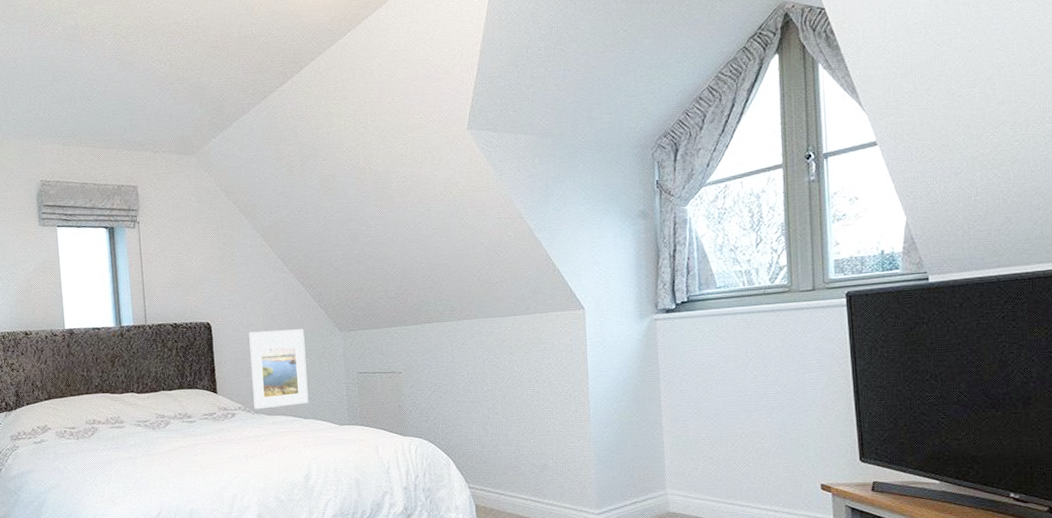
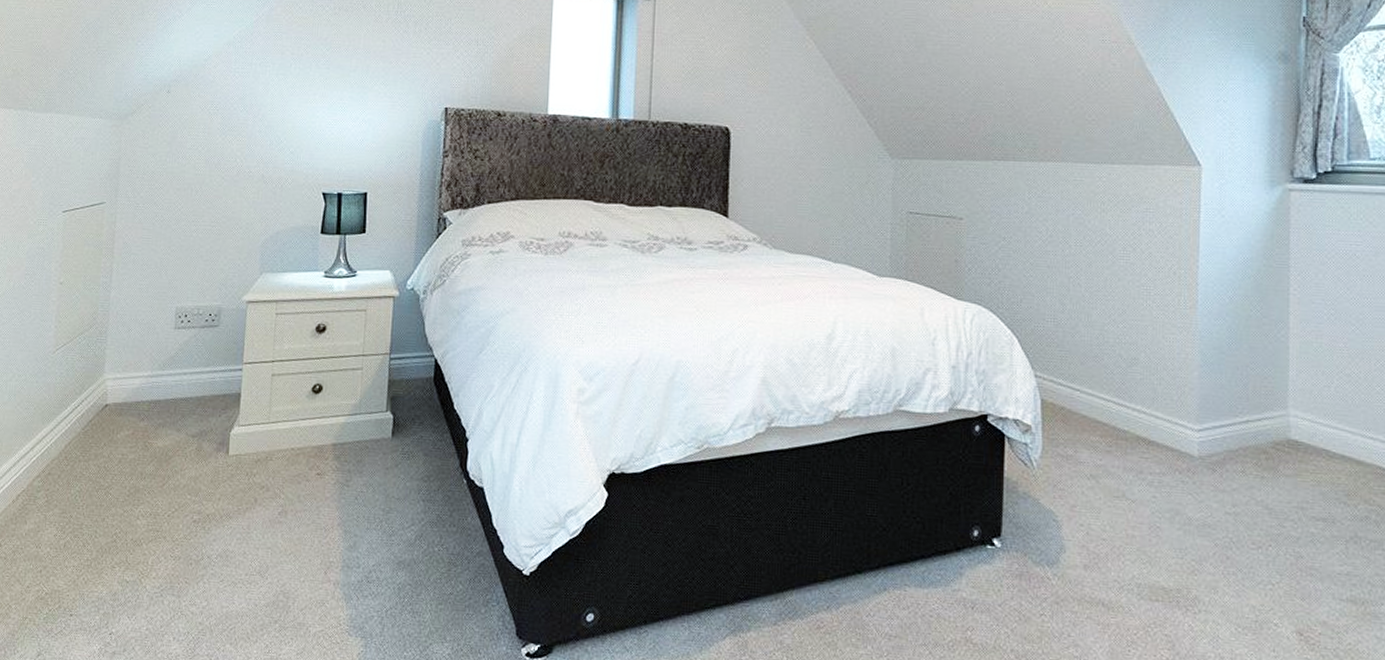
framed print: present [249,329,309,410] -> none [773,145,846,244]

